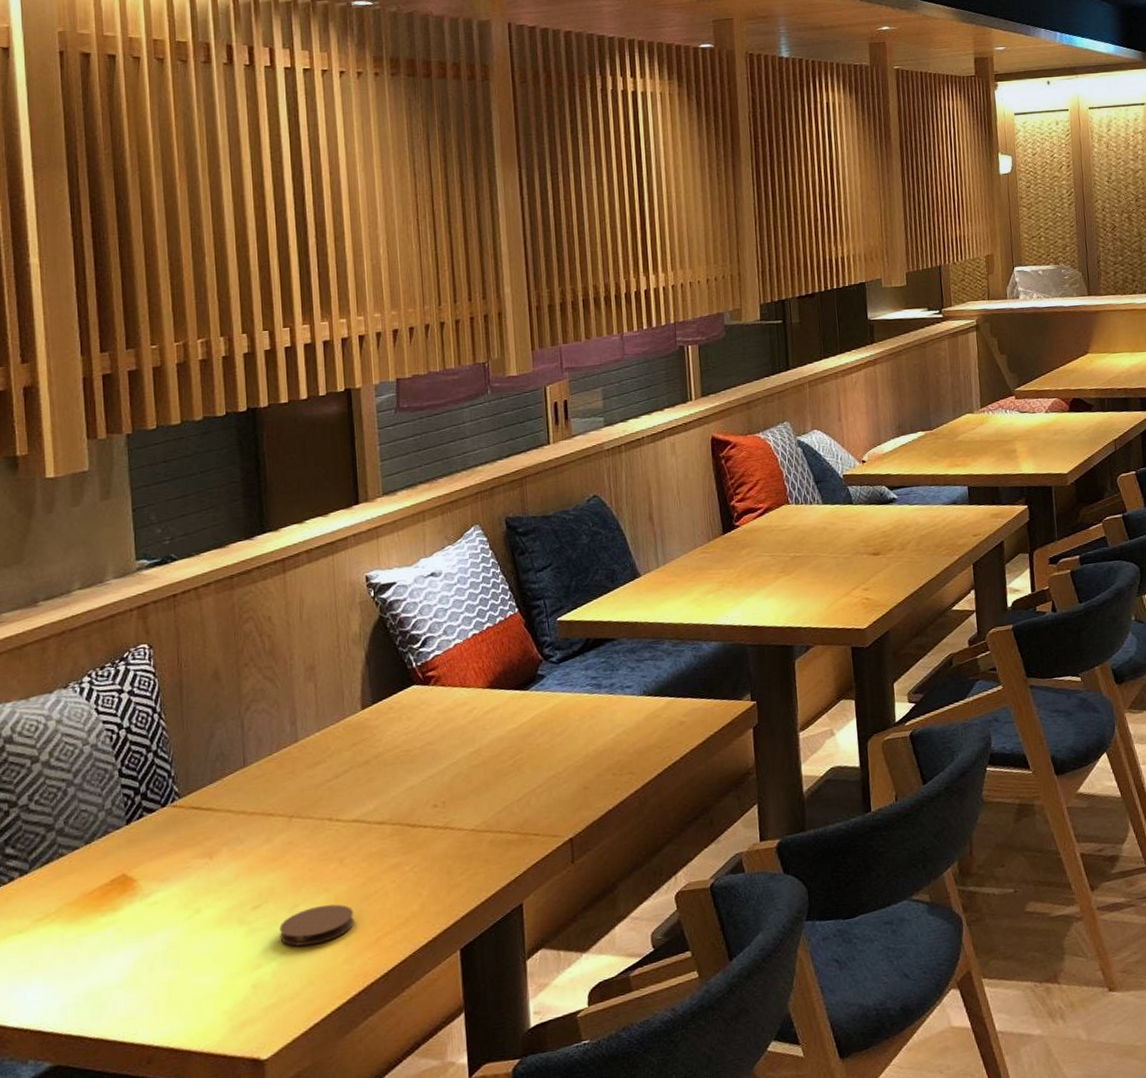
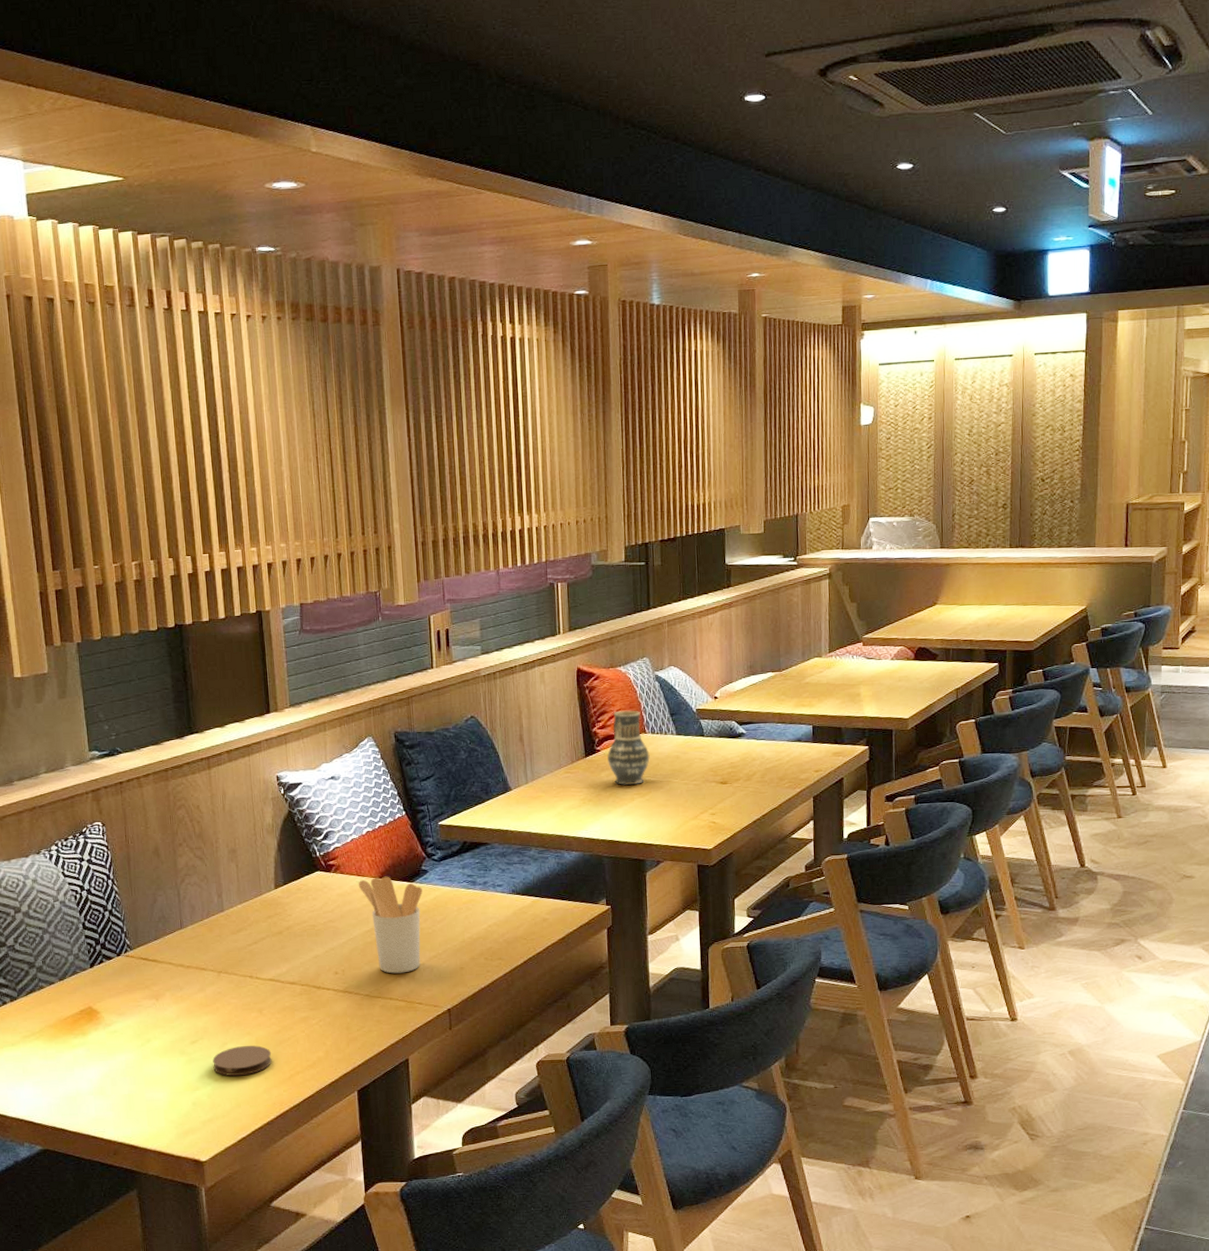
utensil holder: none [462,685,539,801] -> present [358,876,422,974]
vase: none [747,479,795,563] -> present [607,710,650,785]

